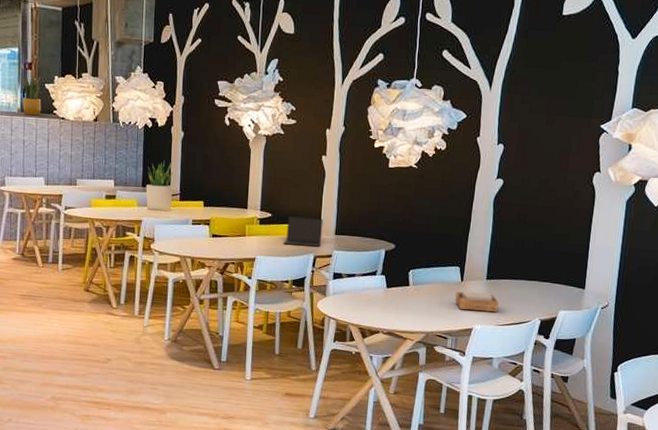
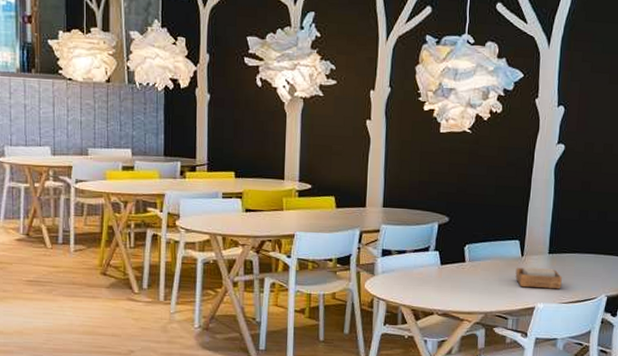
planter: present [21,75,42,116] -> none [20,30,44,77]
planter: present [146,160,173,212] -> none [168,126,199,184]
laptop: present [283,216,323,247] -> none [326,187,369,221]

